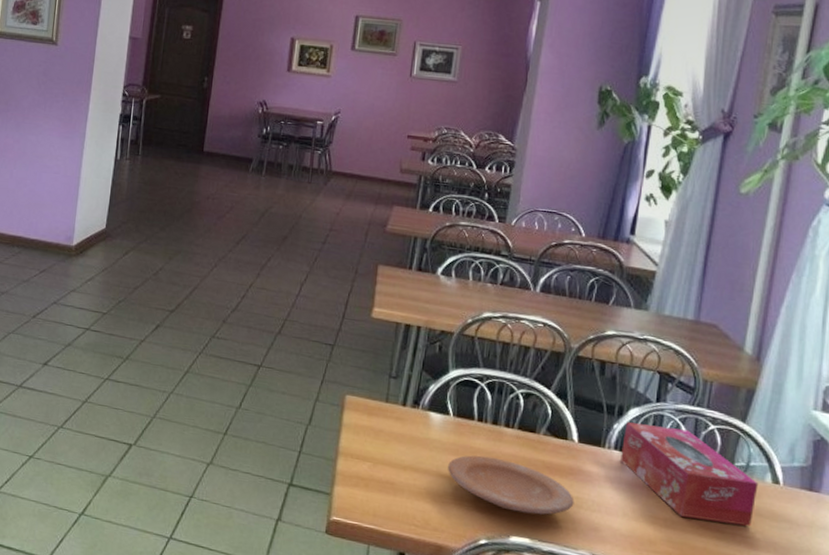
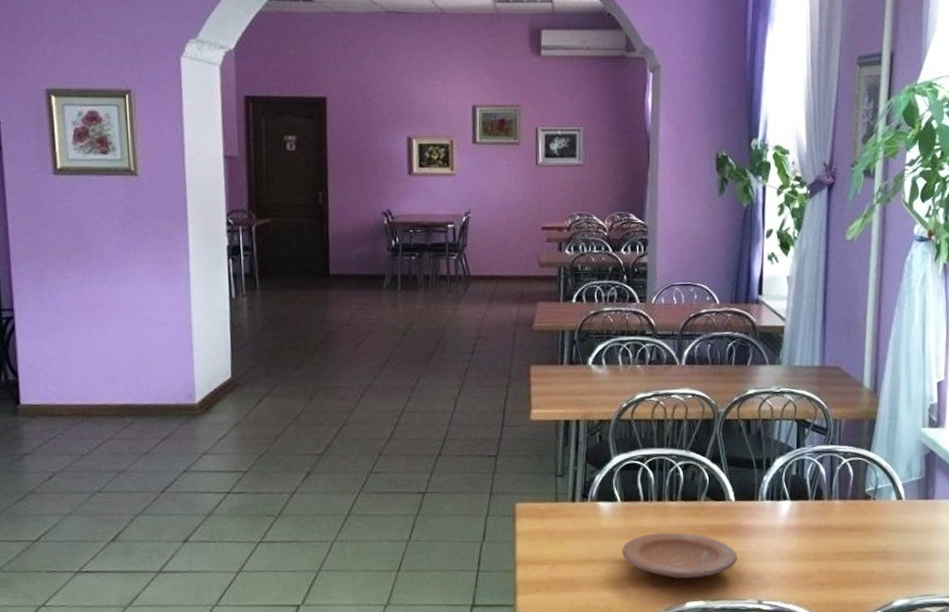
tissue box: present [621,422,759,526] -> none [772,468,886,548]

